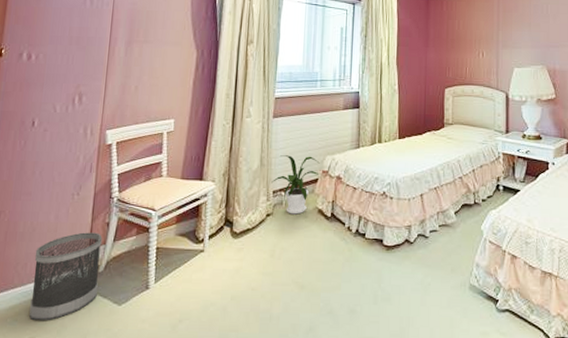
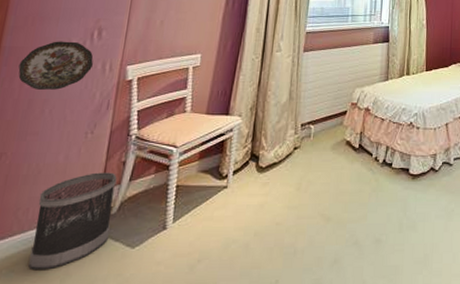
decorative plate: none [10,106,76,153] -> present [18,41,94,90]
house plant: present [271,155,320,215] -> none [300,88,349,147]

